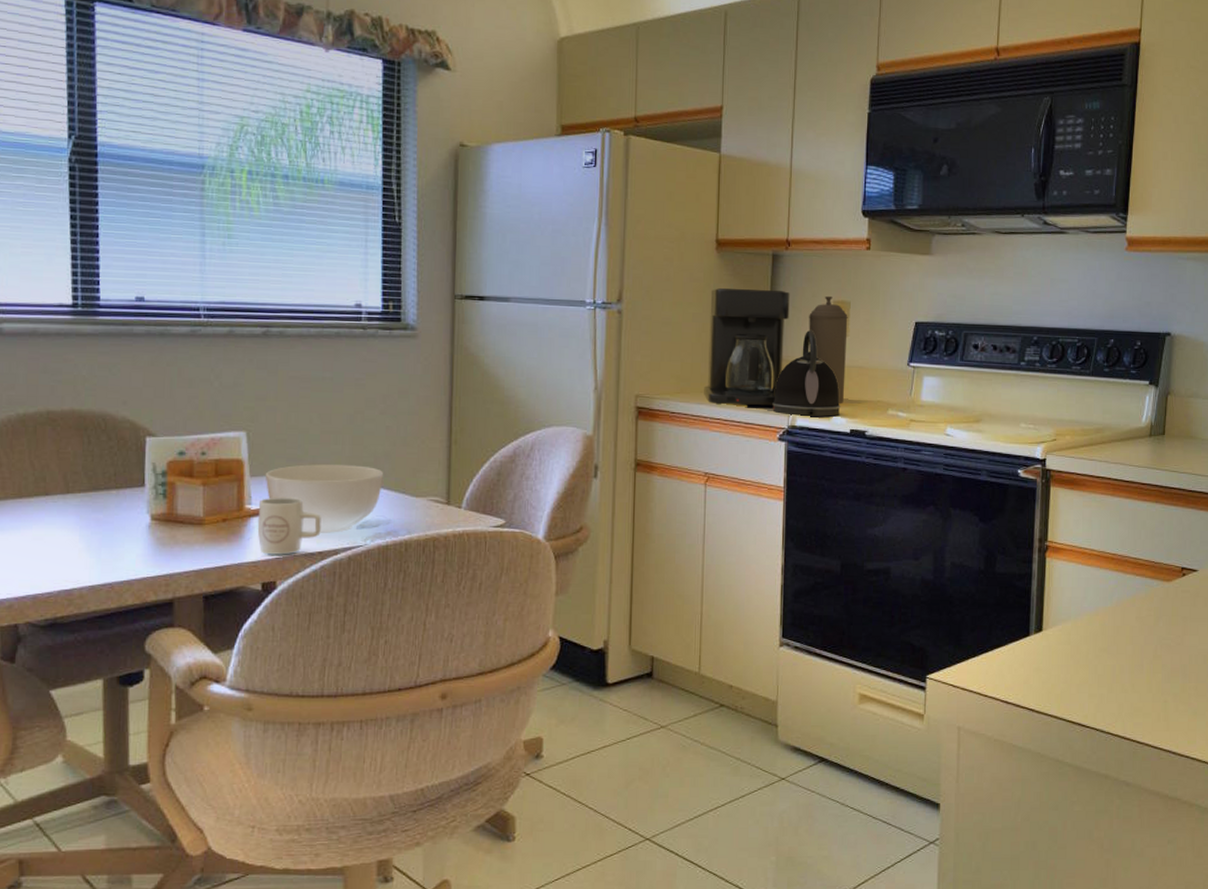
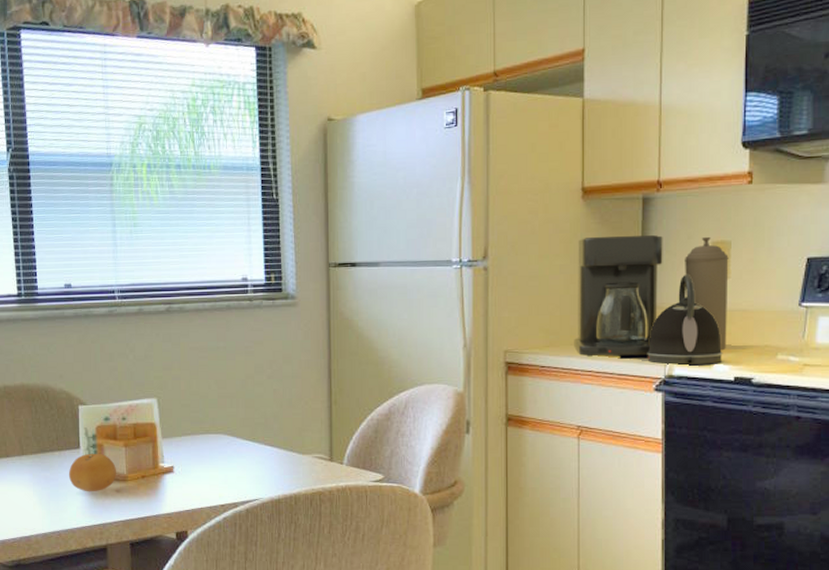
fruit: none [127,492,190,538] -> present [68,453,116,492]
mug: present [257,497,322,555] -> none [170,456,223,508]
bowl: present [265,464,384,533] -> none [174,426,274,488]

